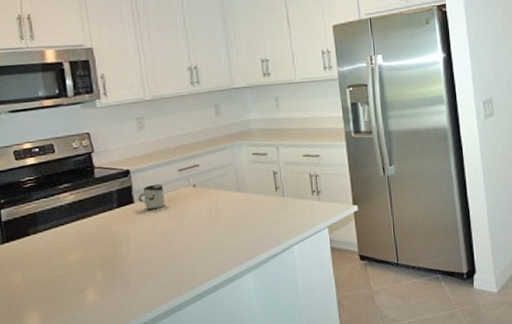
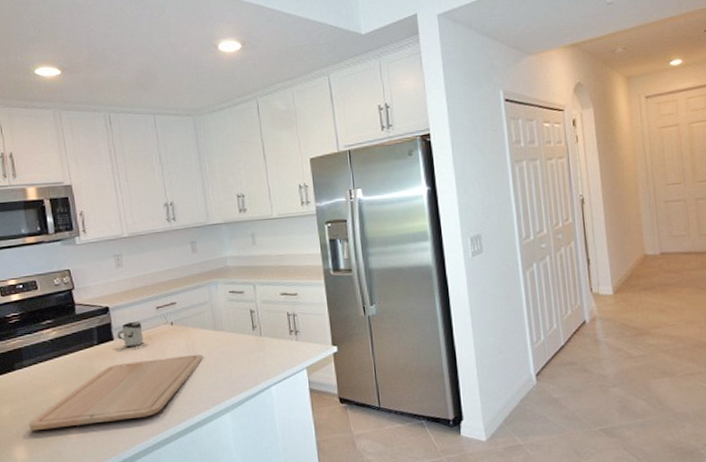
chopping board: none [43,215,226,297] -> present [29,354,204,430]

